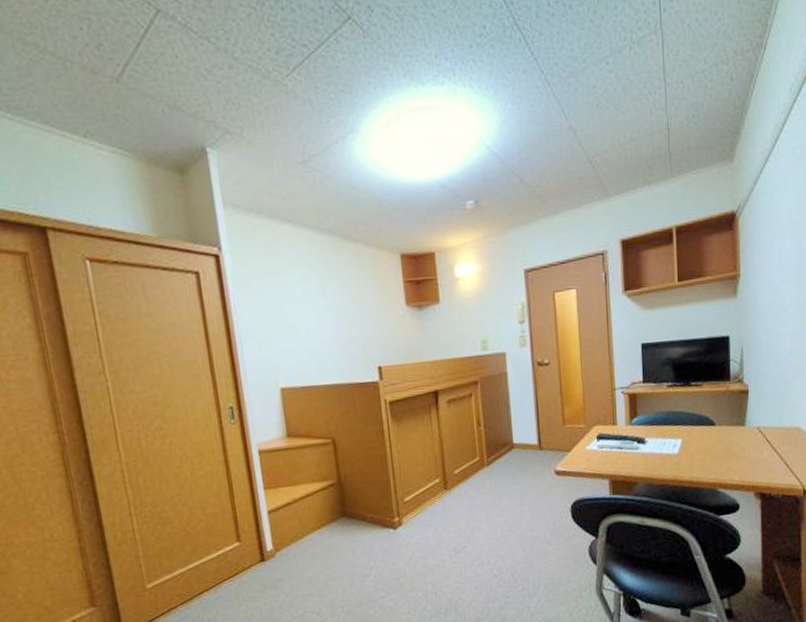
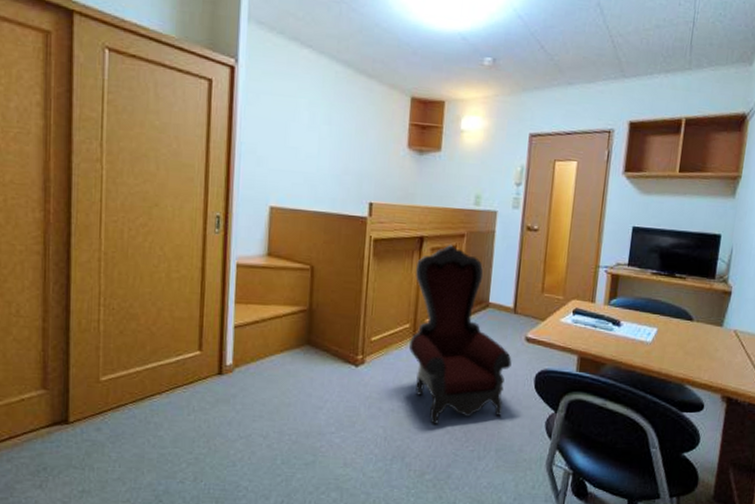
armchair: none [435,394,546,571] -> present [408,245,512,424]

